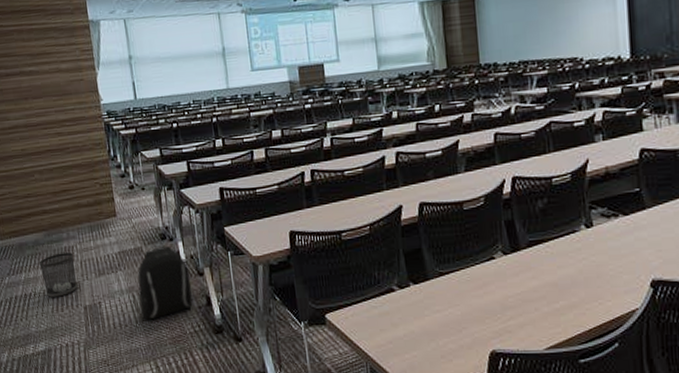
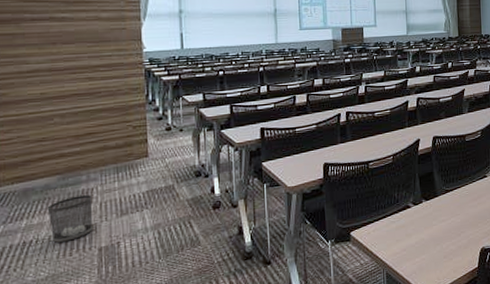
backpack: present [137,245,193,320] -> none [164,181,223,255]

